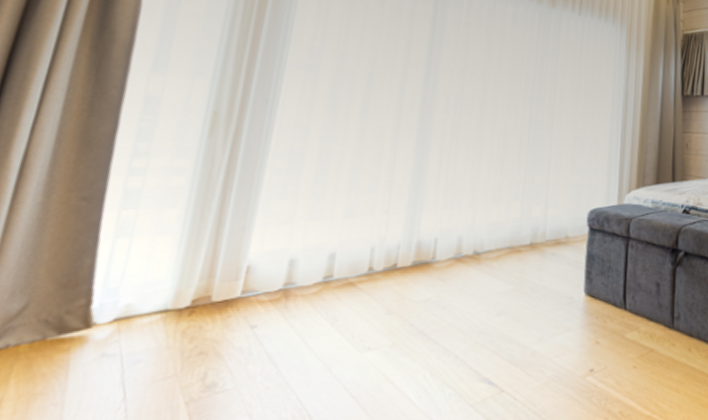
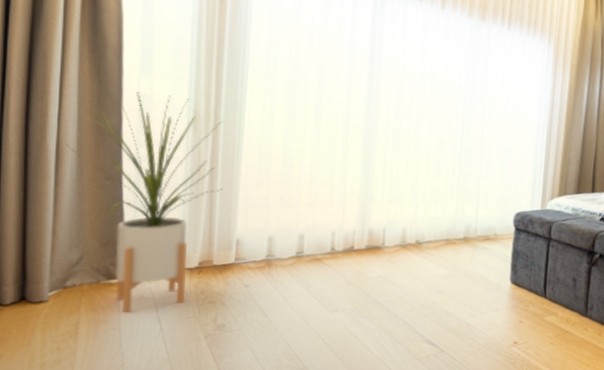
house plant: none [35,91,248,378] -> present [66,91,223,312]

